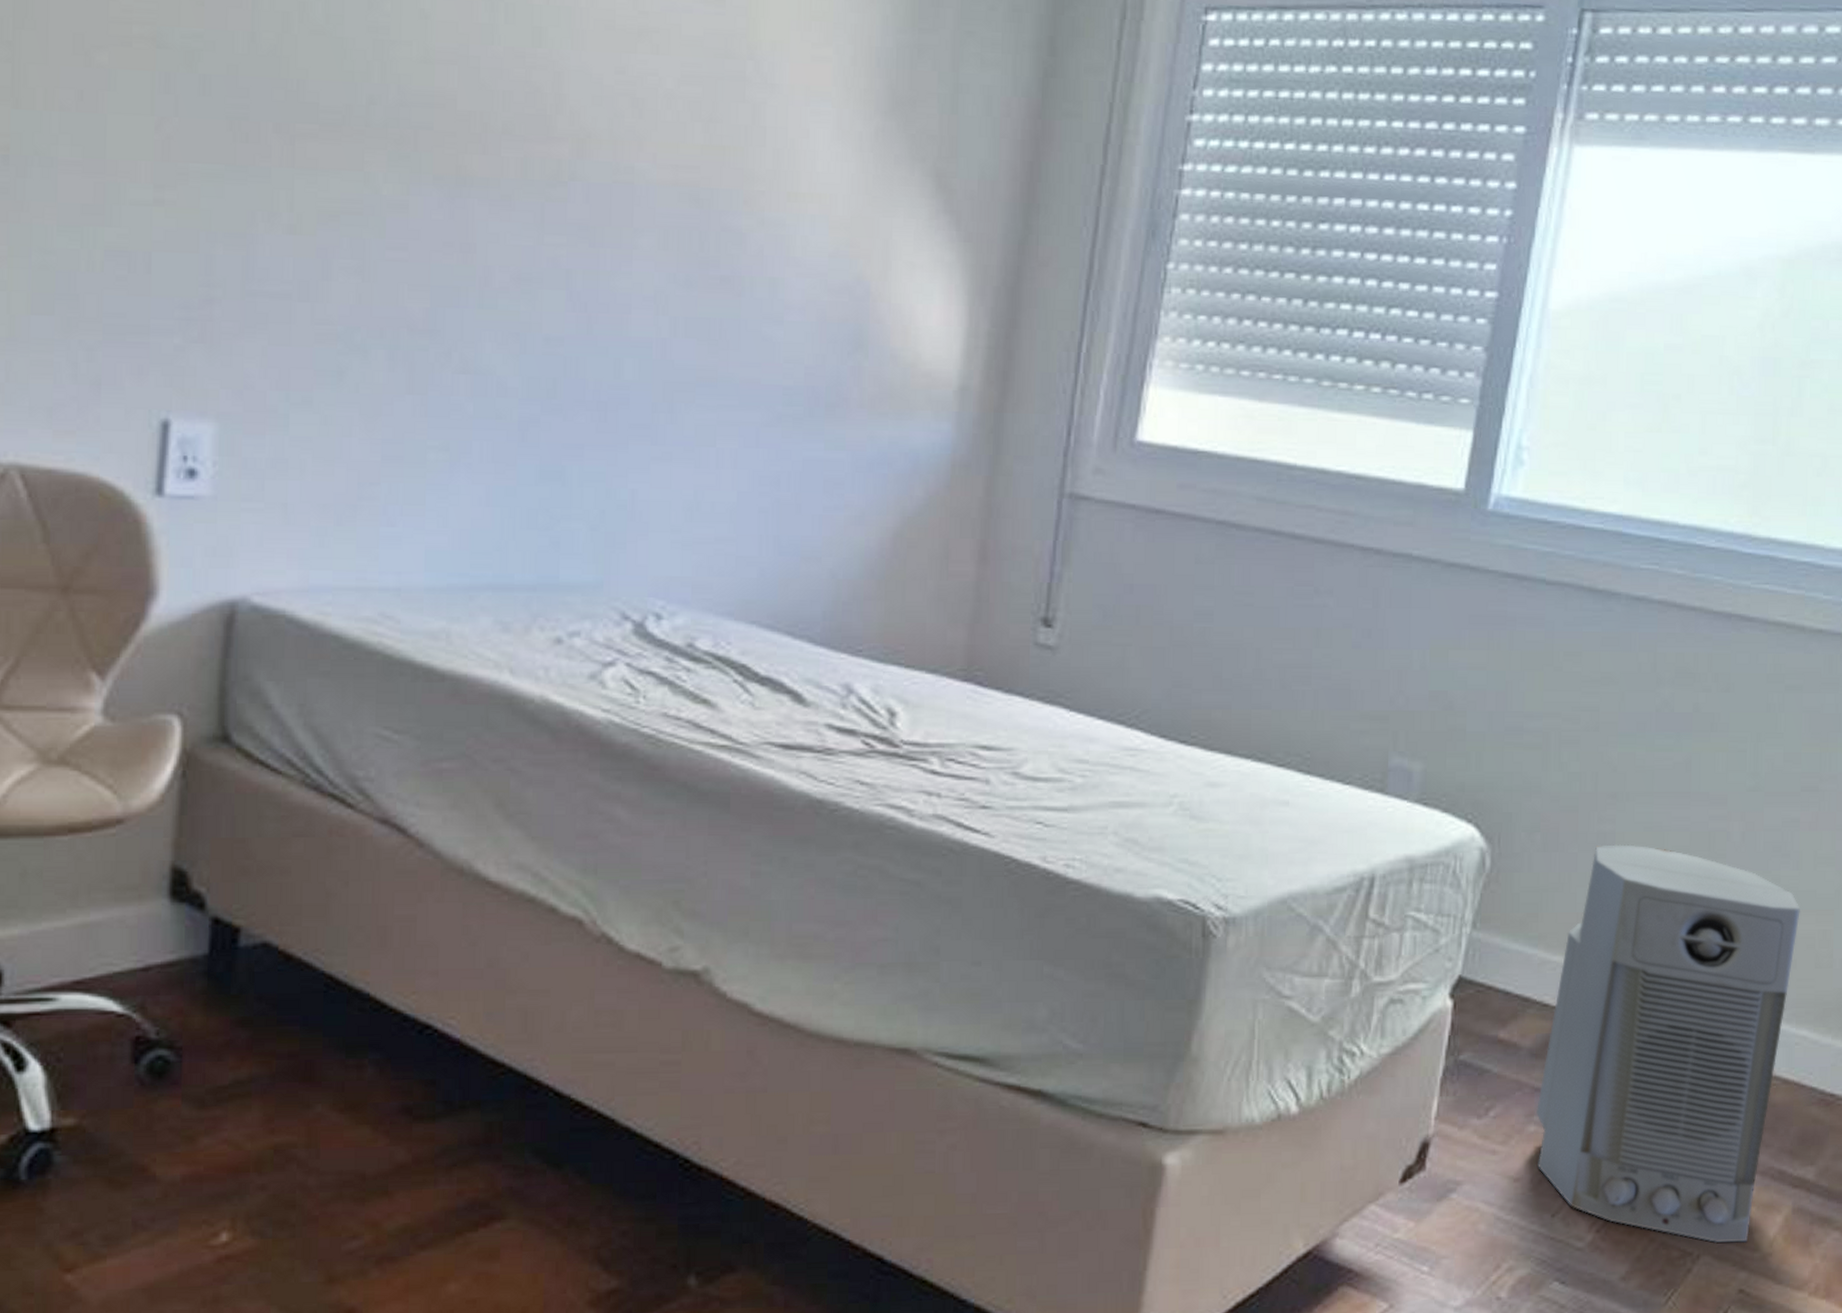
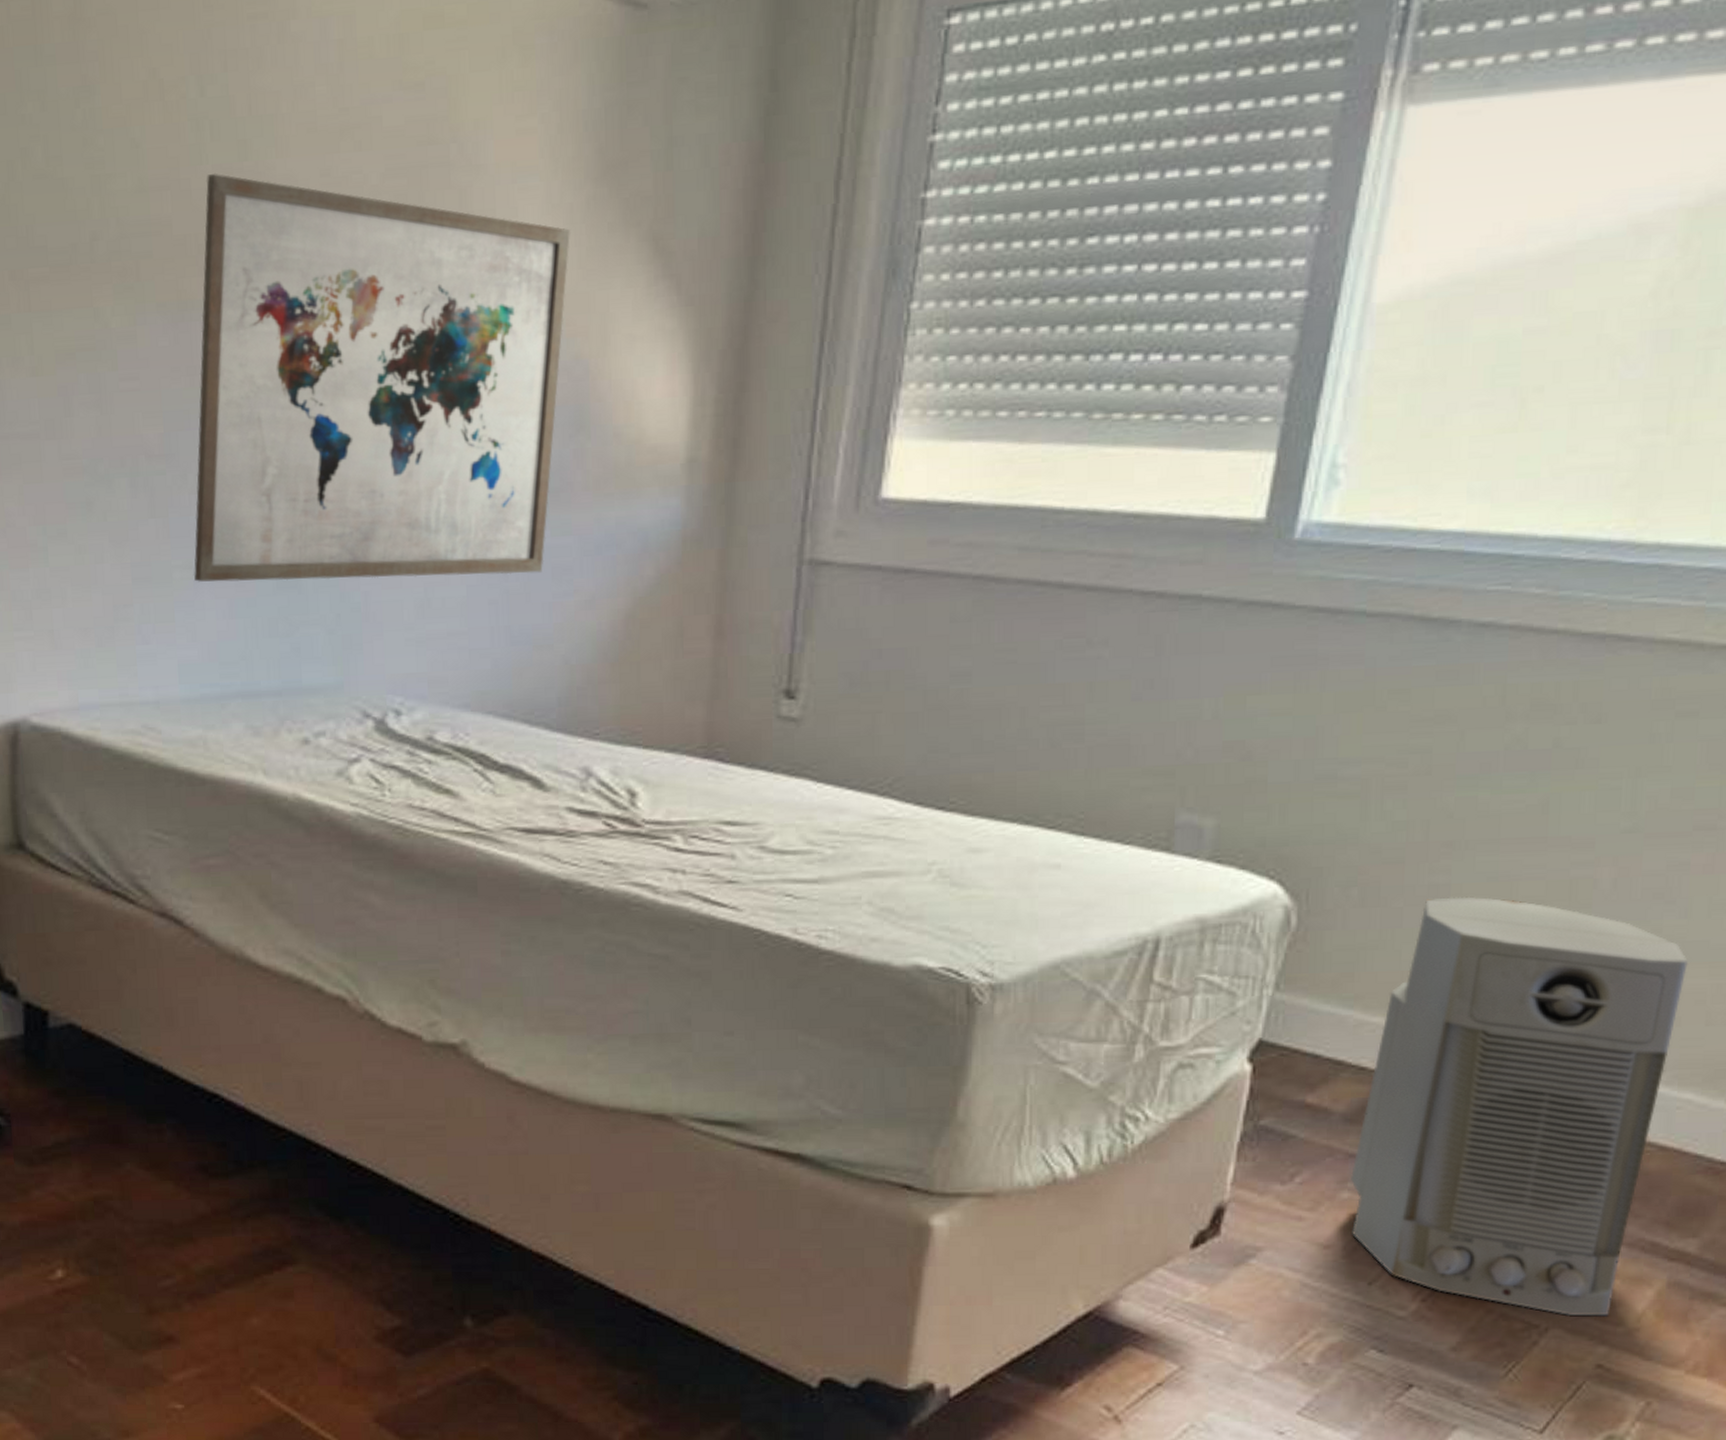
wall art: none [449,55,860,485] -> present [193,173,571,582]

